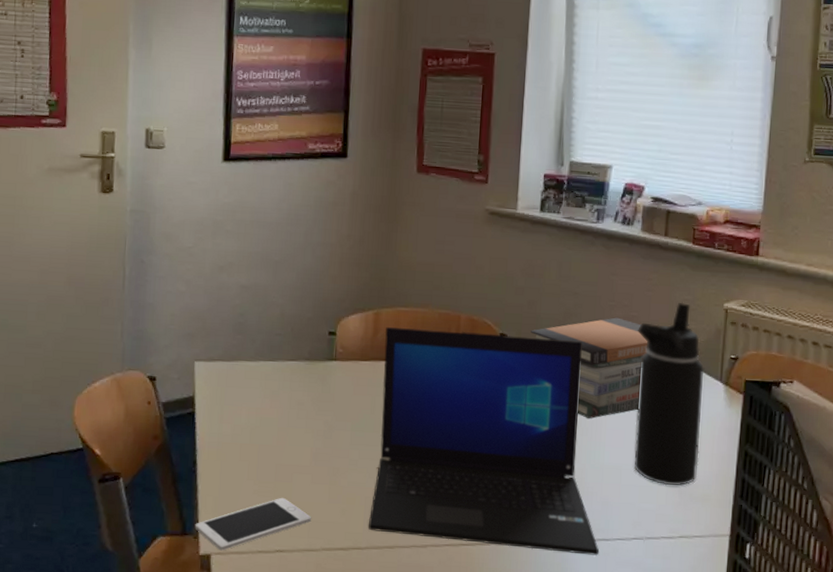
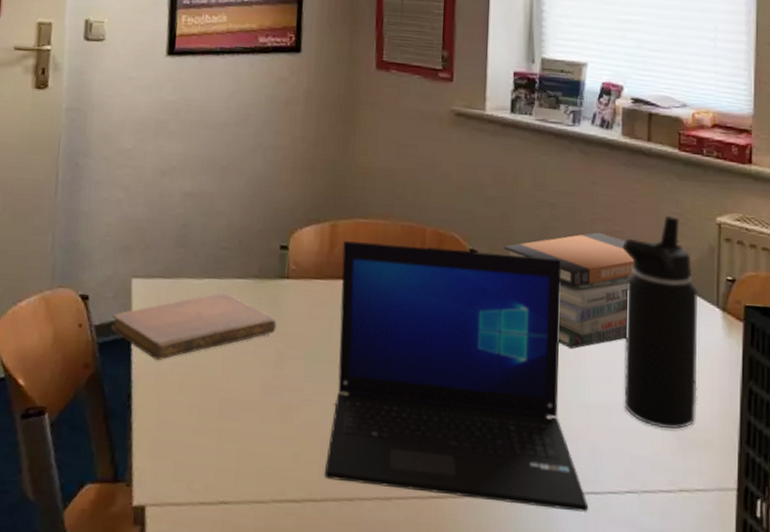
notebook: none [177,373,326,432] -> present [111,292,277,360]
cell phone: present [195,497,312,551] -> none [128,438,261,502]

